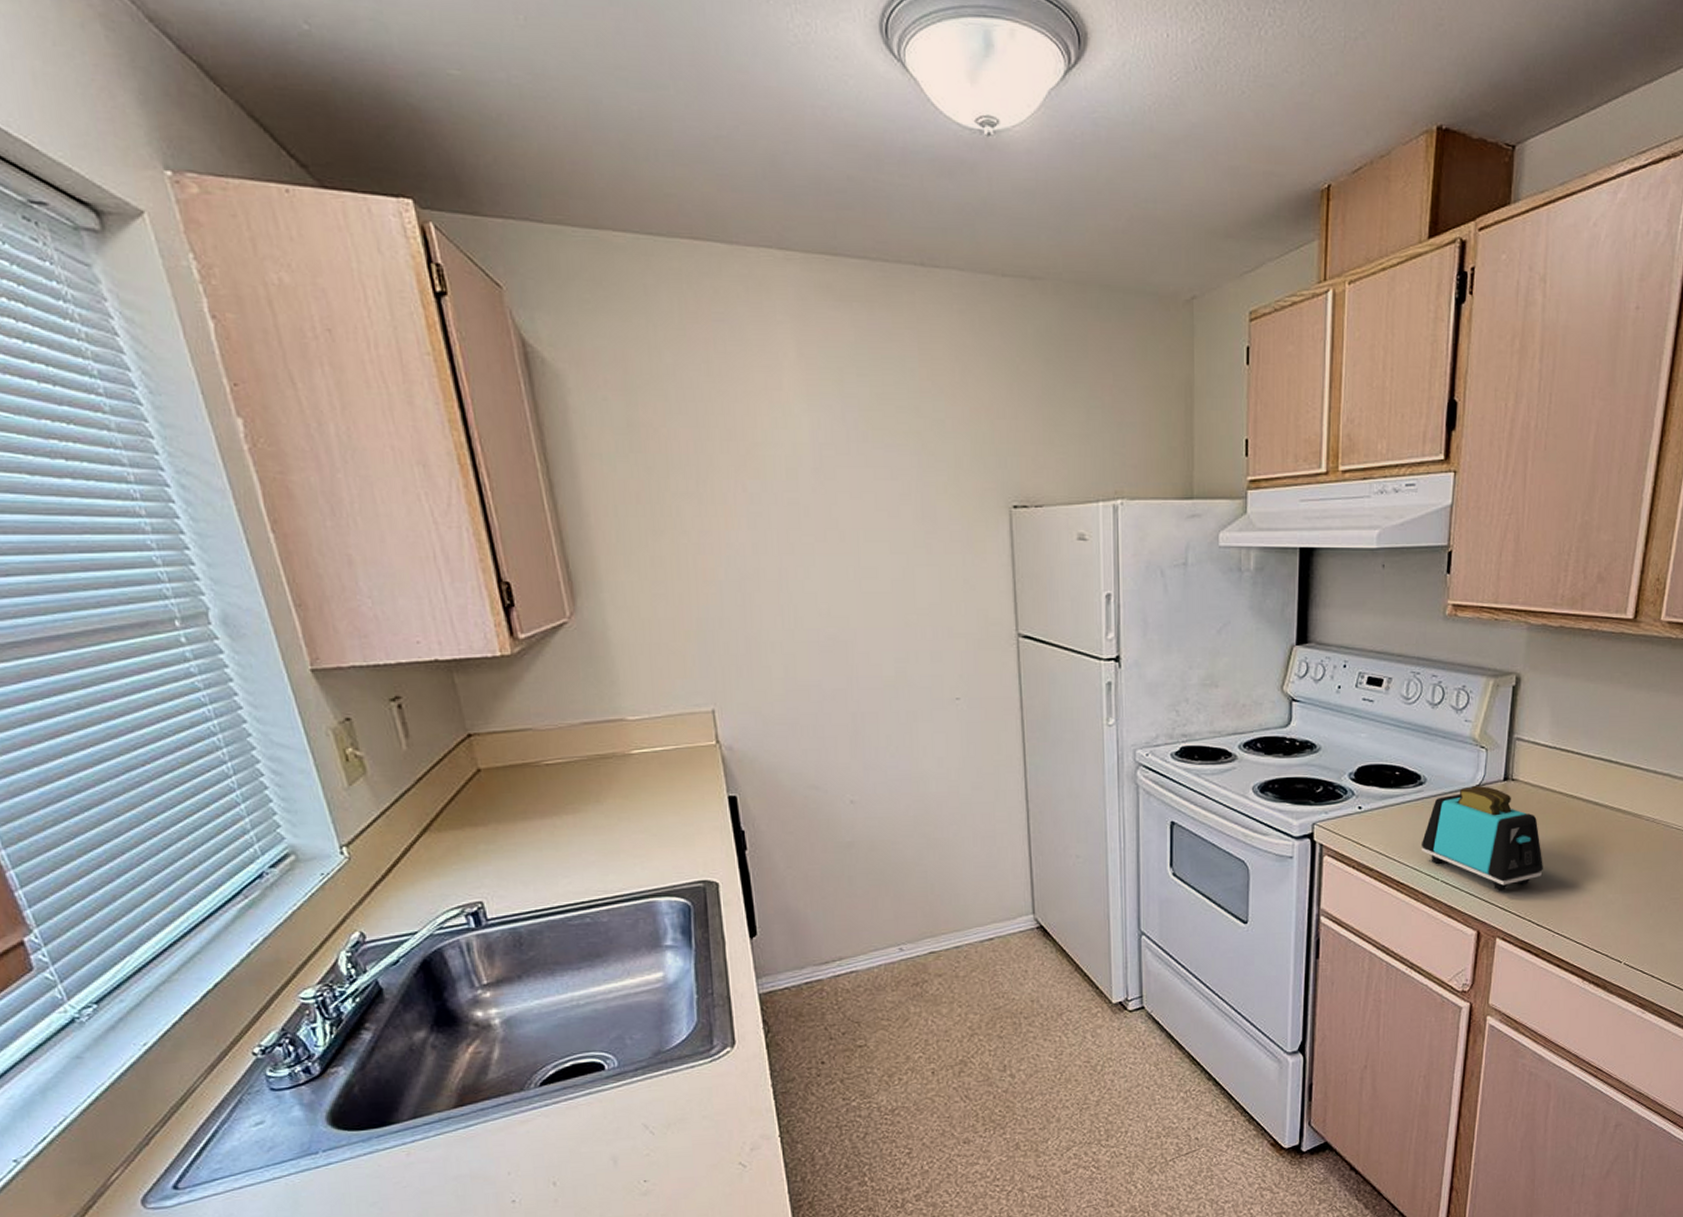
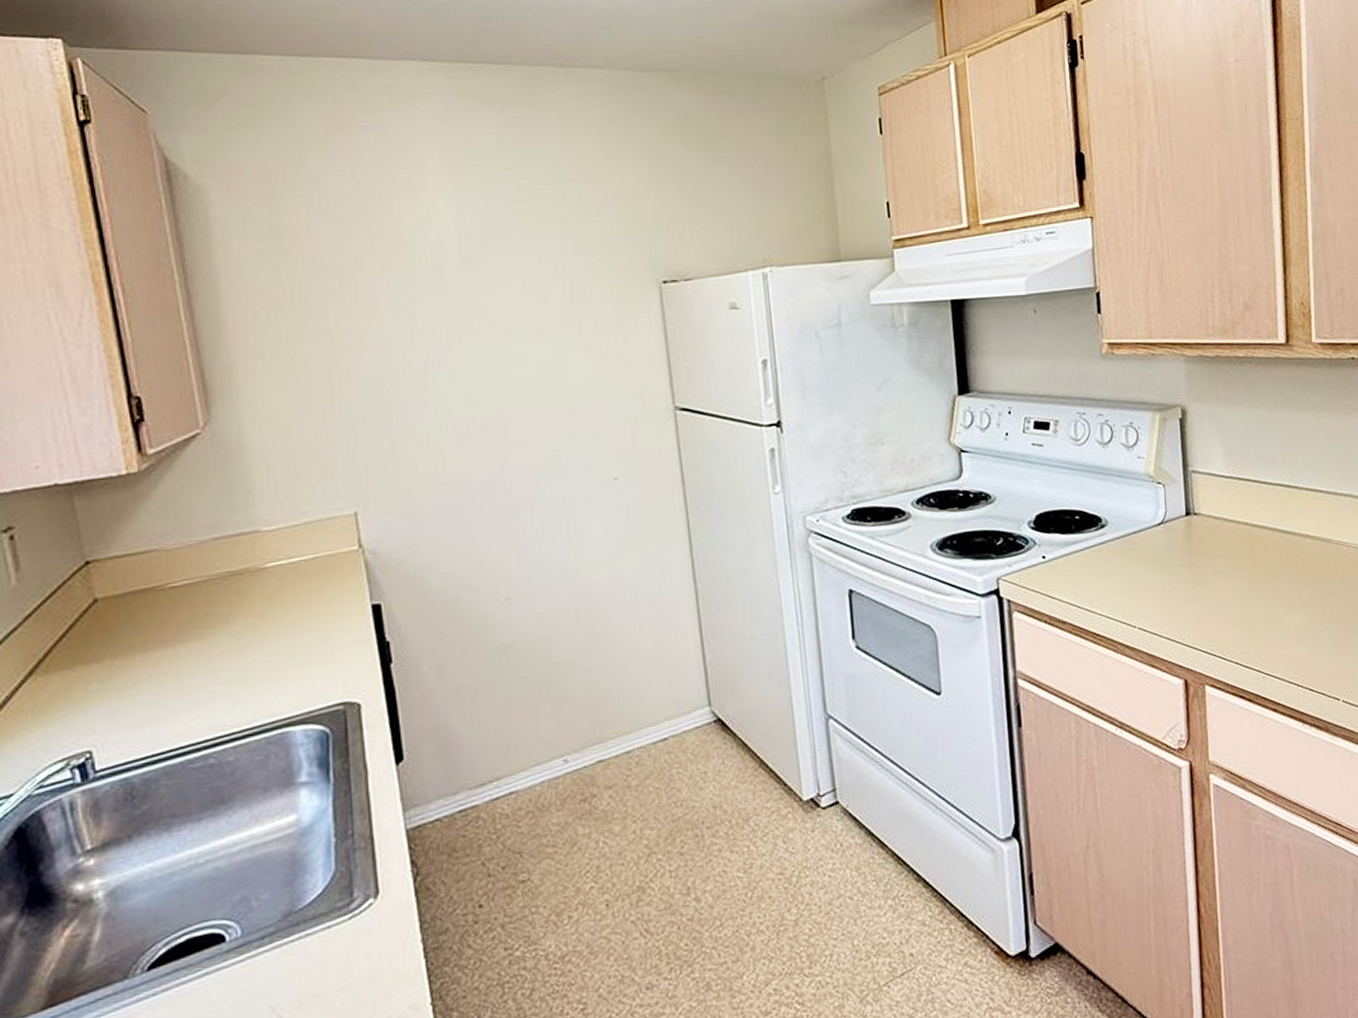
toaster: present [1422,786,1543,891] -> none [1112,523,1241,634]

